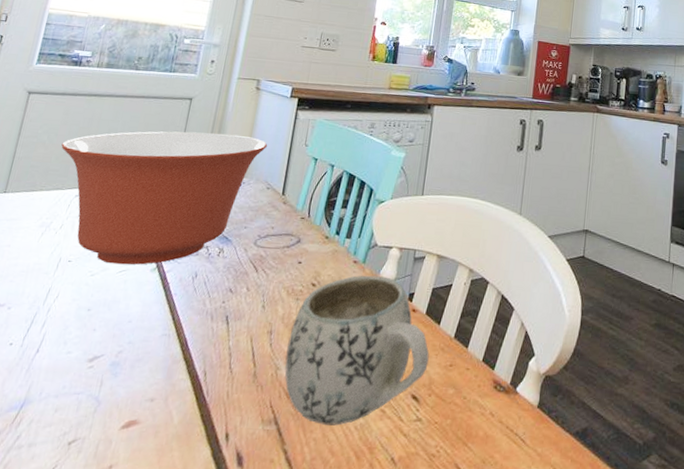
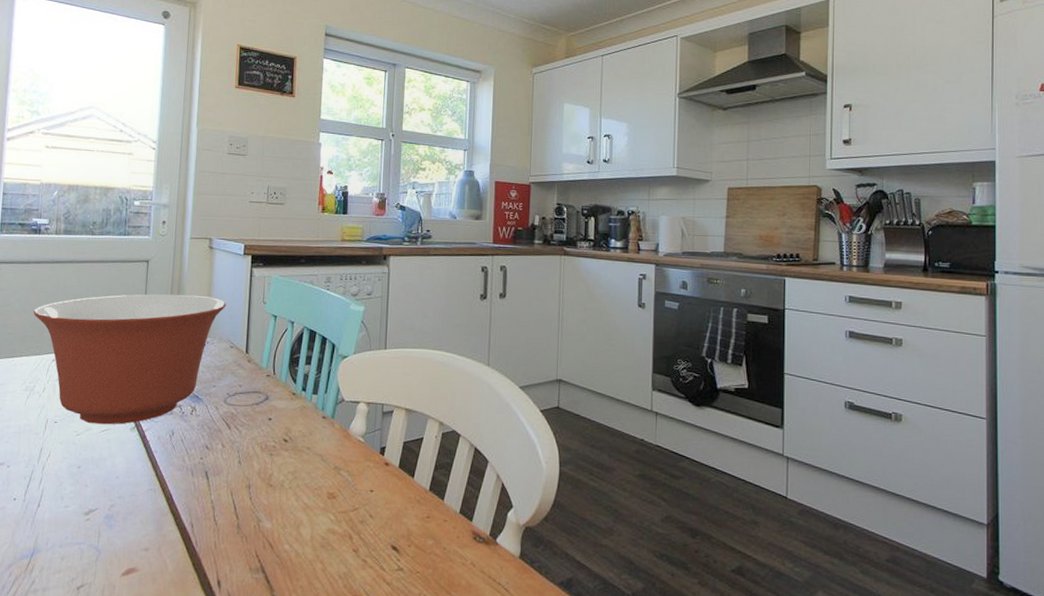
mug: present [284,275,429,426] -> none [266,430,406,574]

